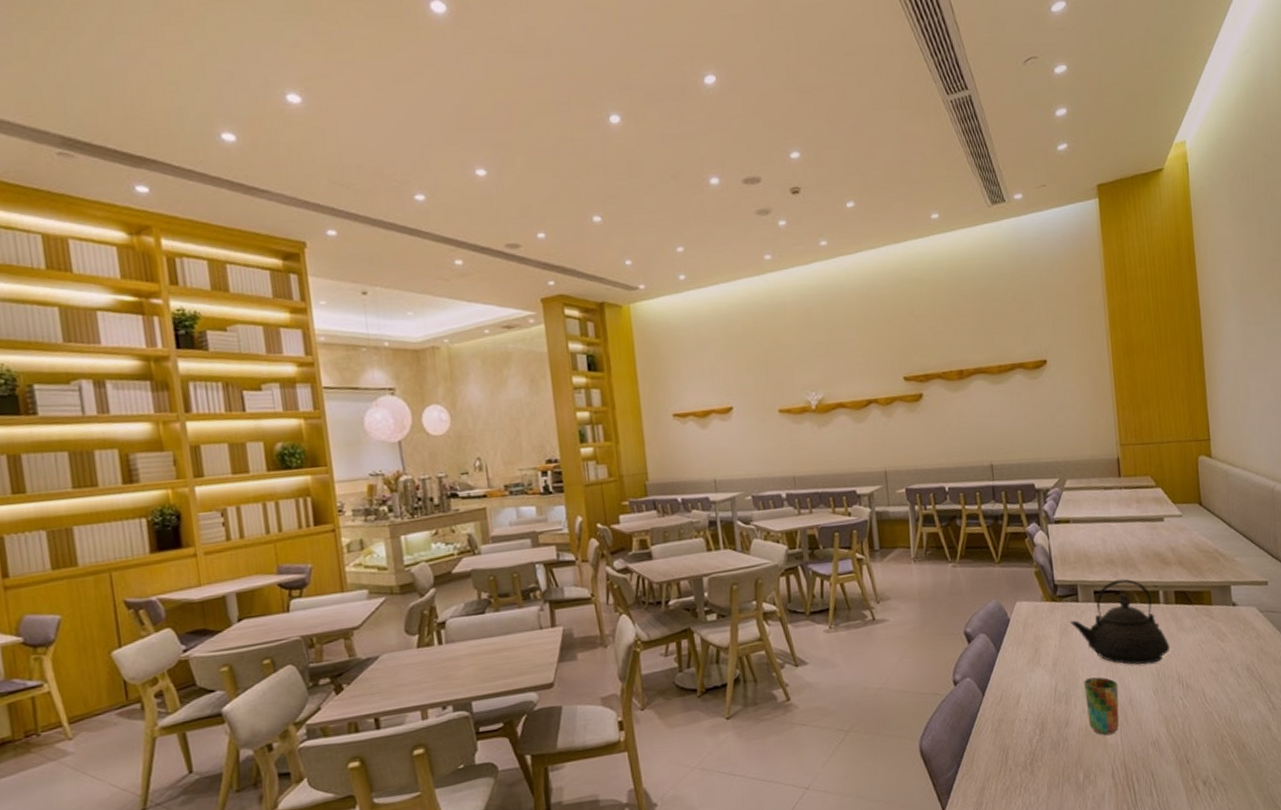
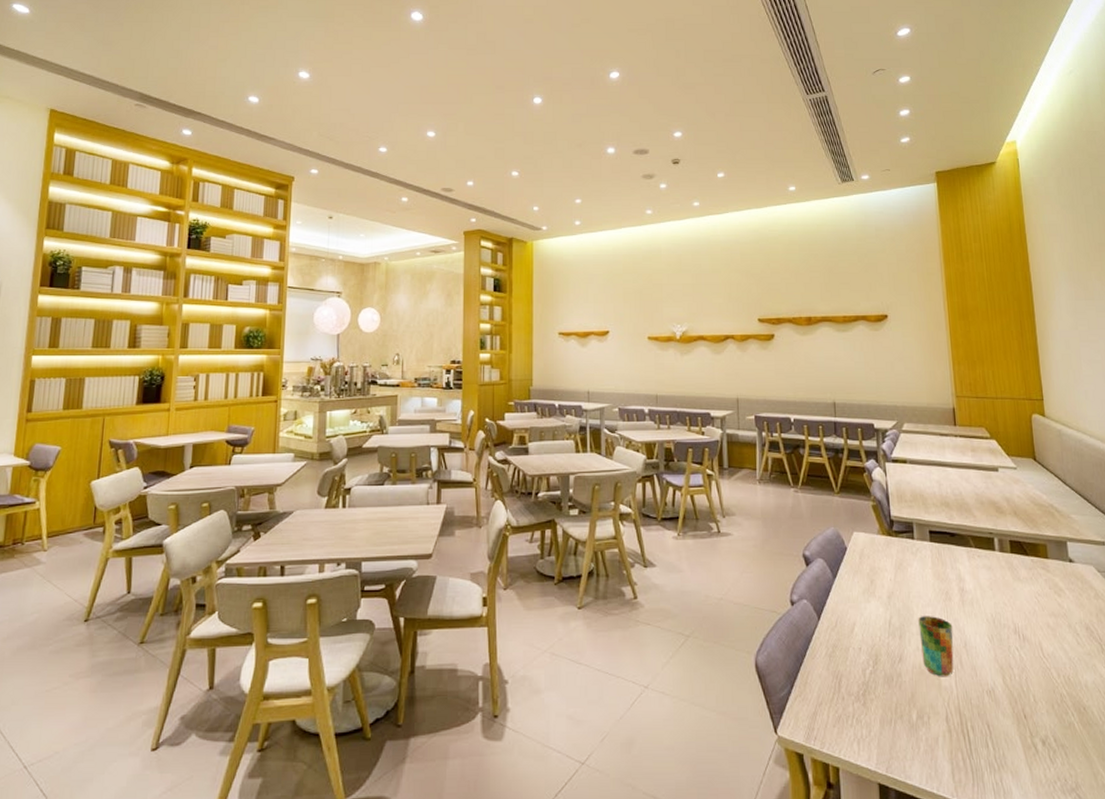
teakettle: present [1070,579,1170,665] -> none [905,522,1006,610]

